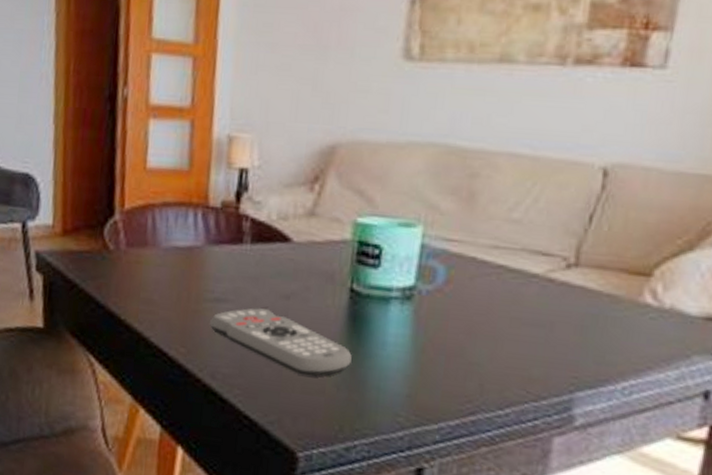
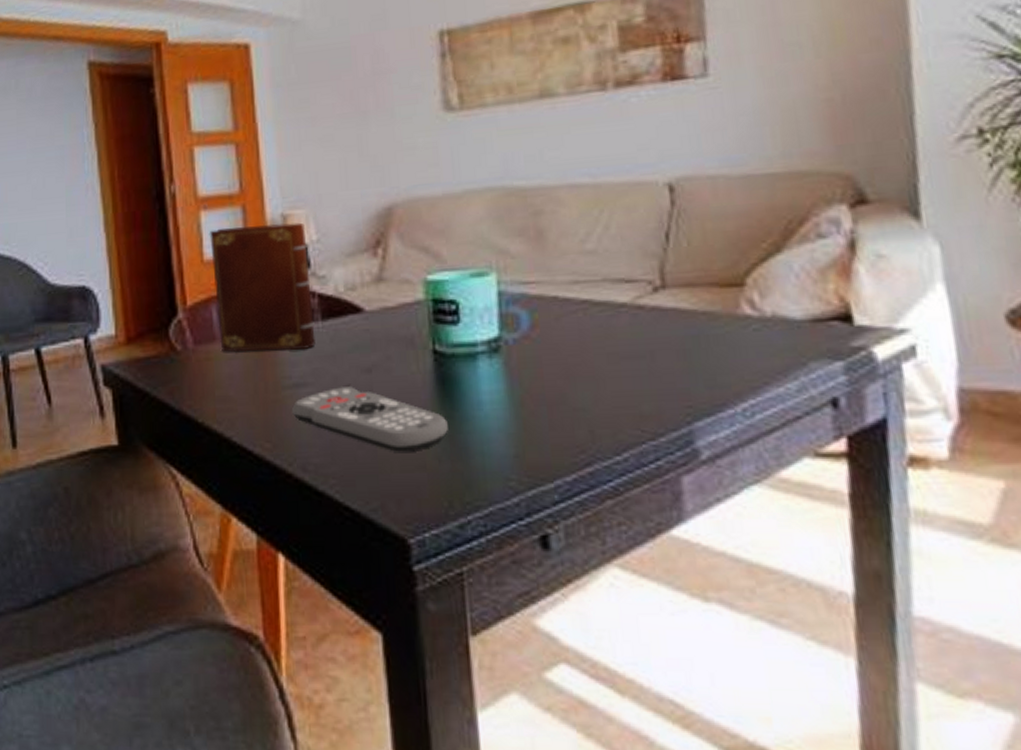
book: none [152,139,249,268] -> present [209,222,316,353]

